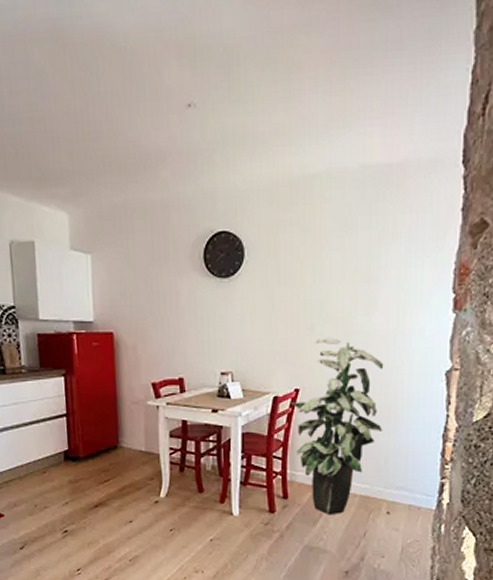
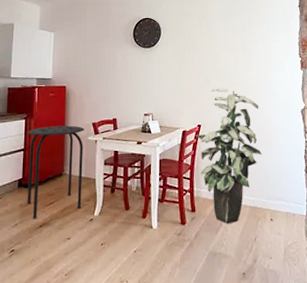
stool: none [69,385,144,498] -> present [27,125,84,219]

